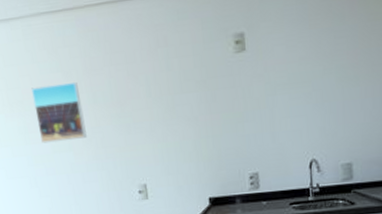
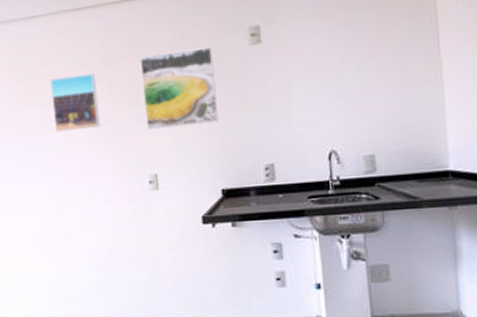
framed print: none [123,55,206,140] -> present [139,47,220,129]

